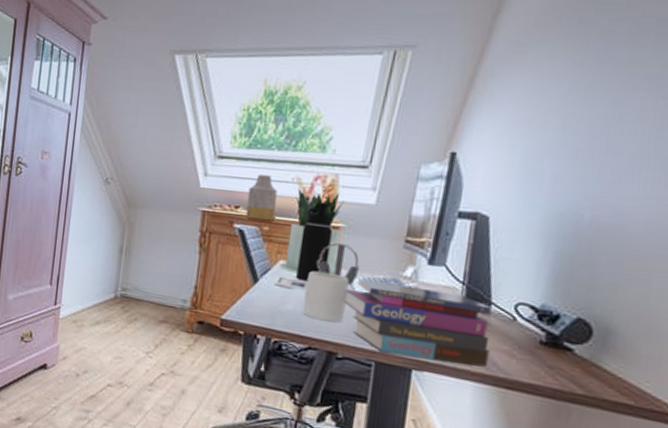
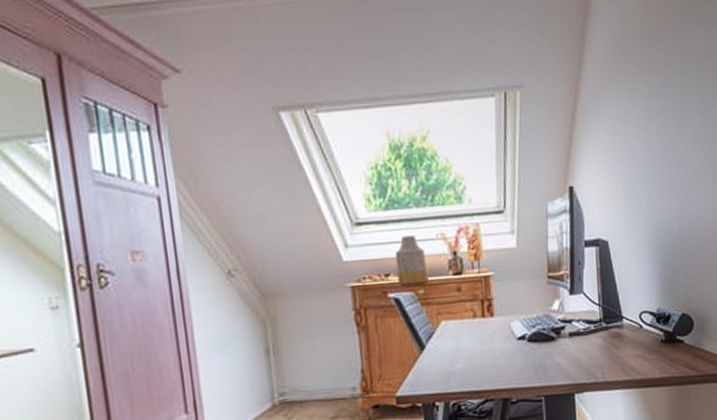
headphones: present [274,242,360,292] -> none [440,291,515,348]
planter: present [279,189,344,275] -> none [442,242,495,332]
water bottle: present [296,201,332,283] -> none [456,253,487,338]
mug: present [303,270,349,323] -> none [470,322,511,372]
books: present [344,278,492,368] -> none [507,315,629,386]

